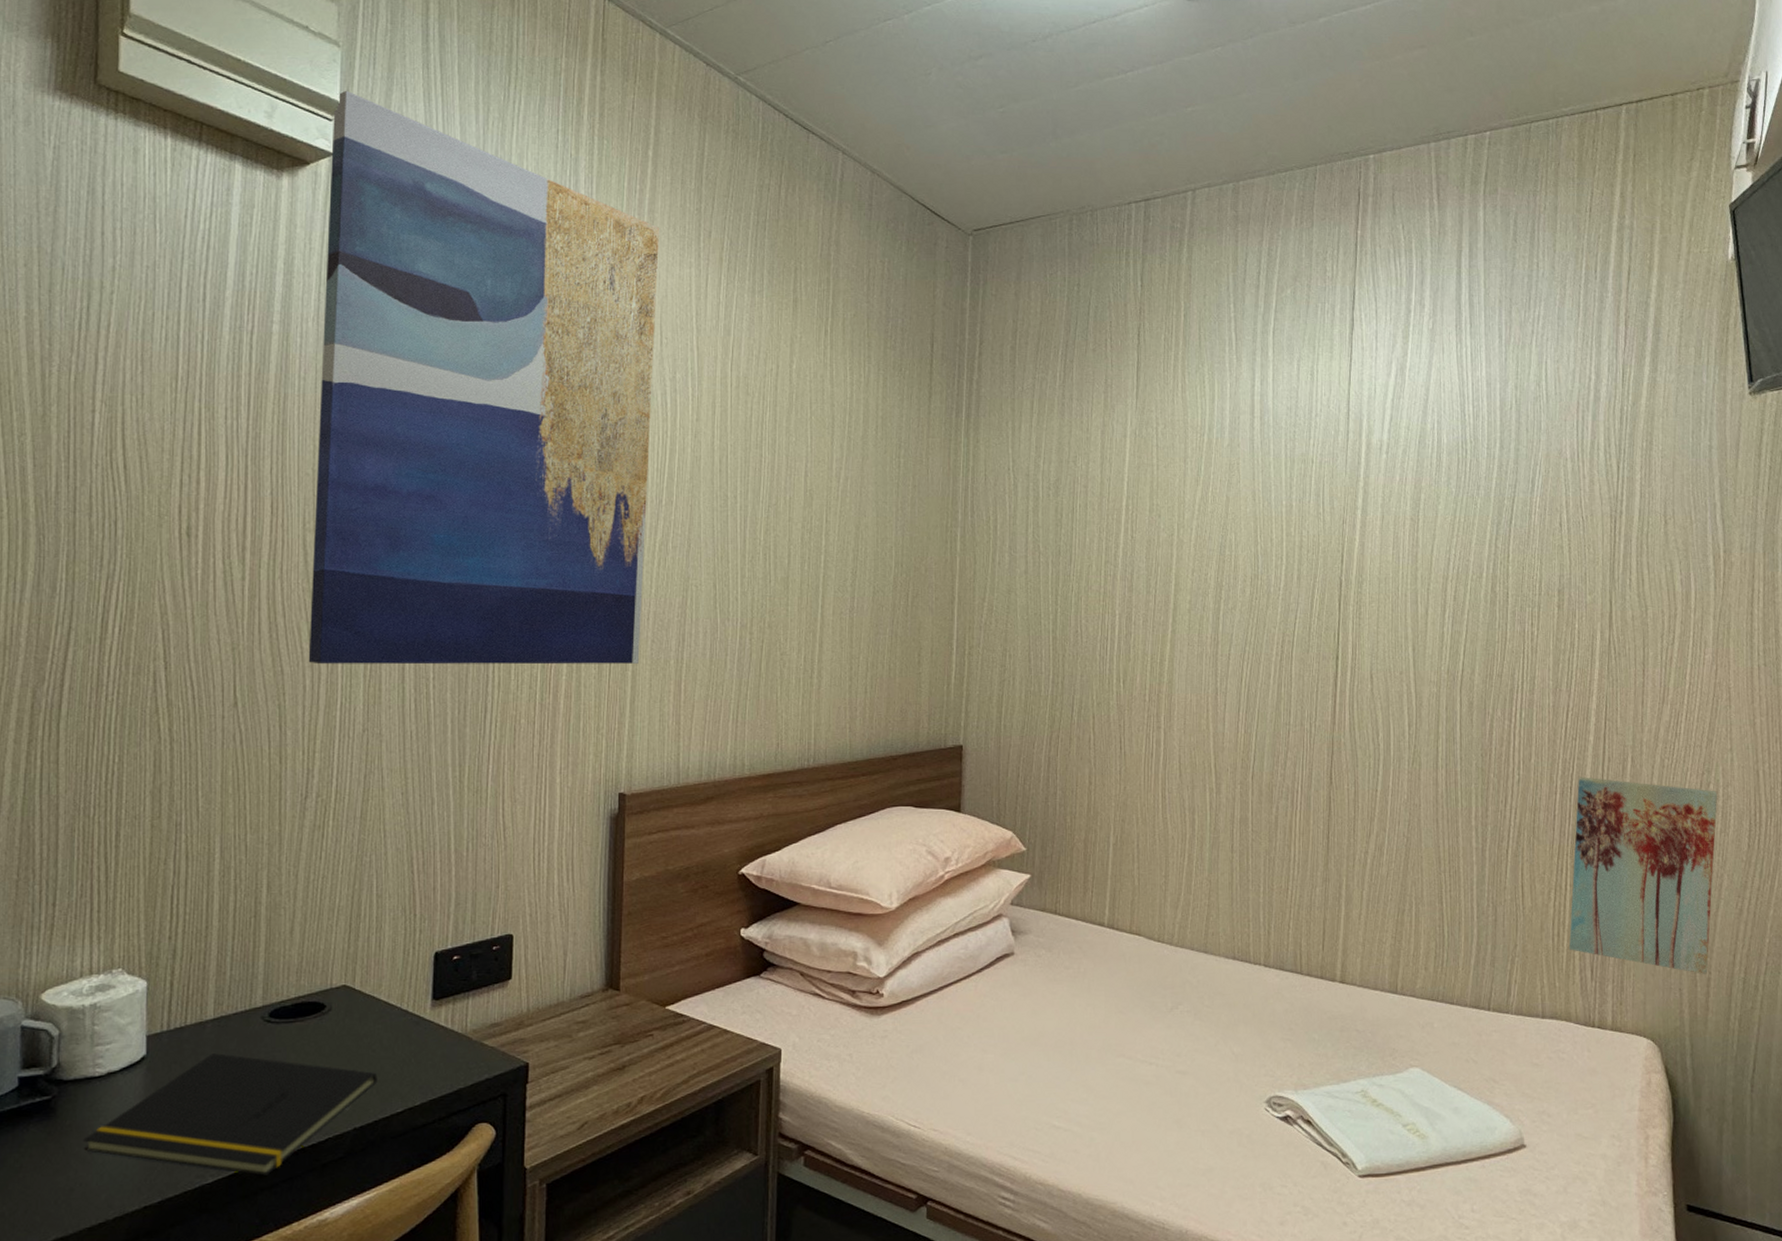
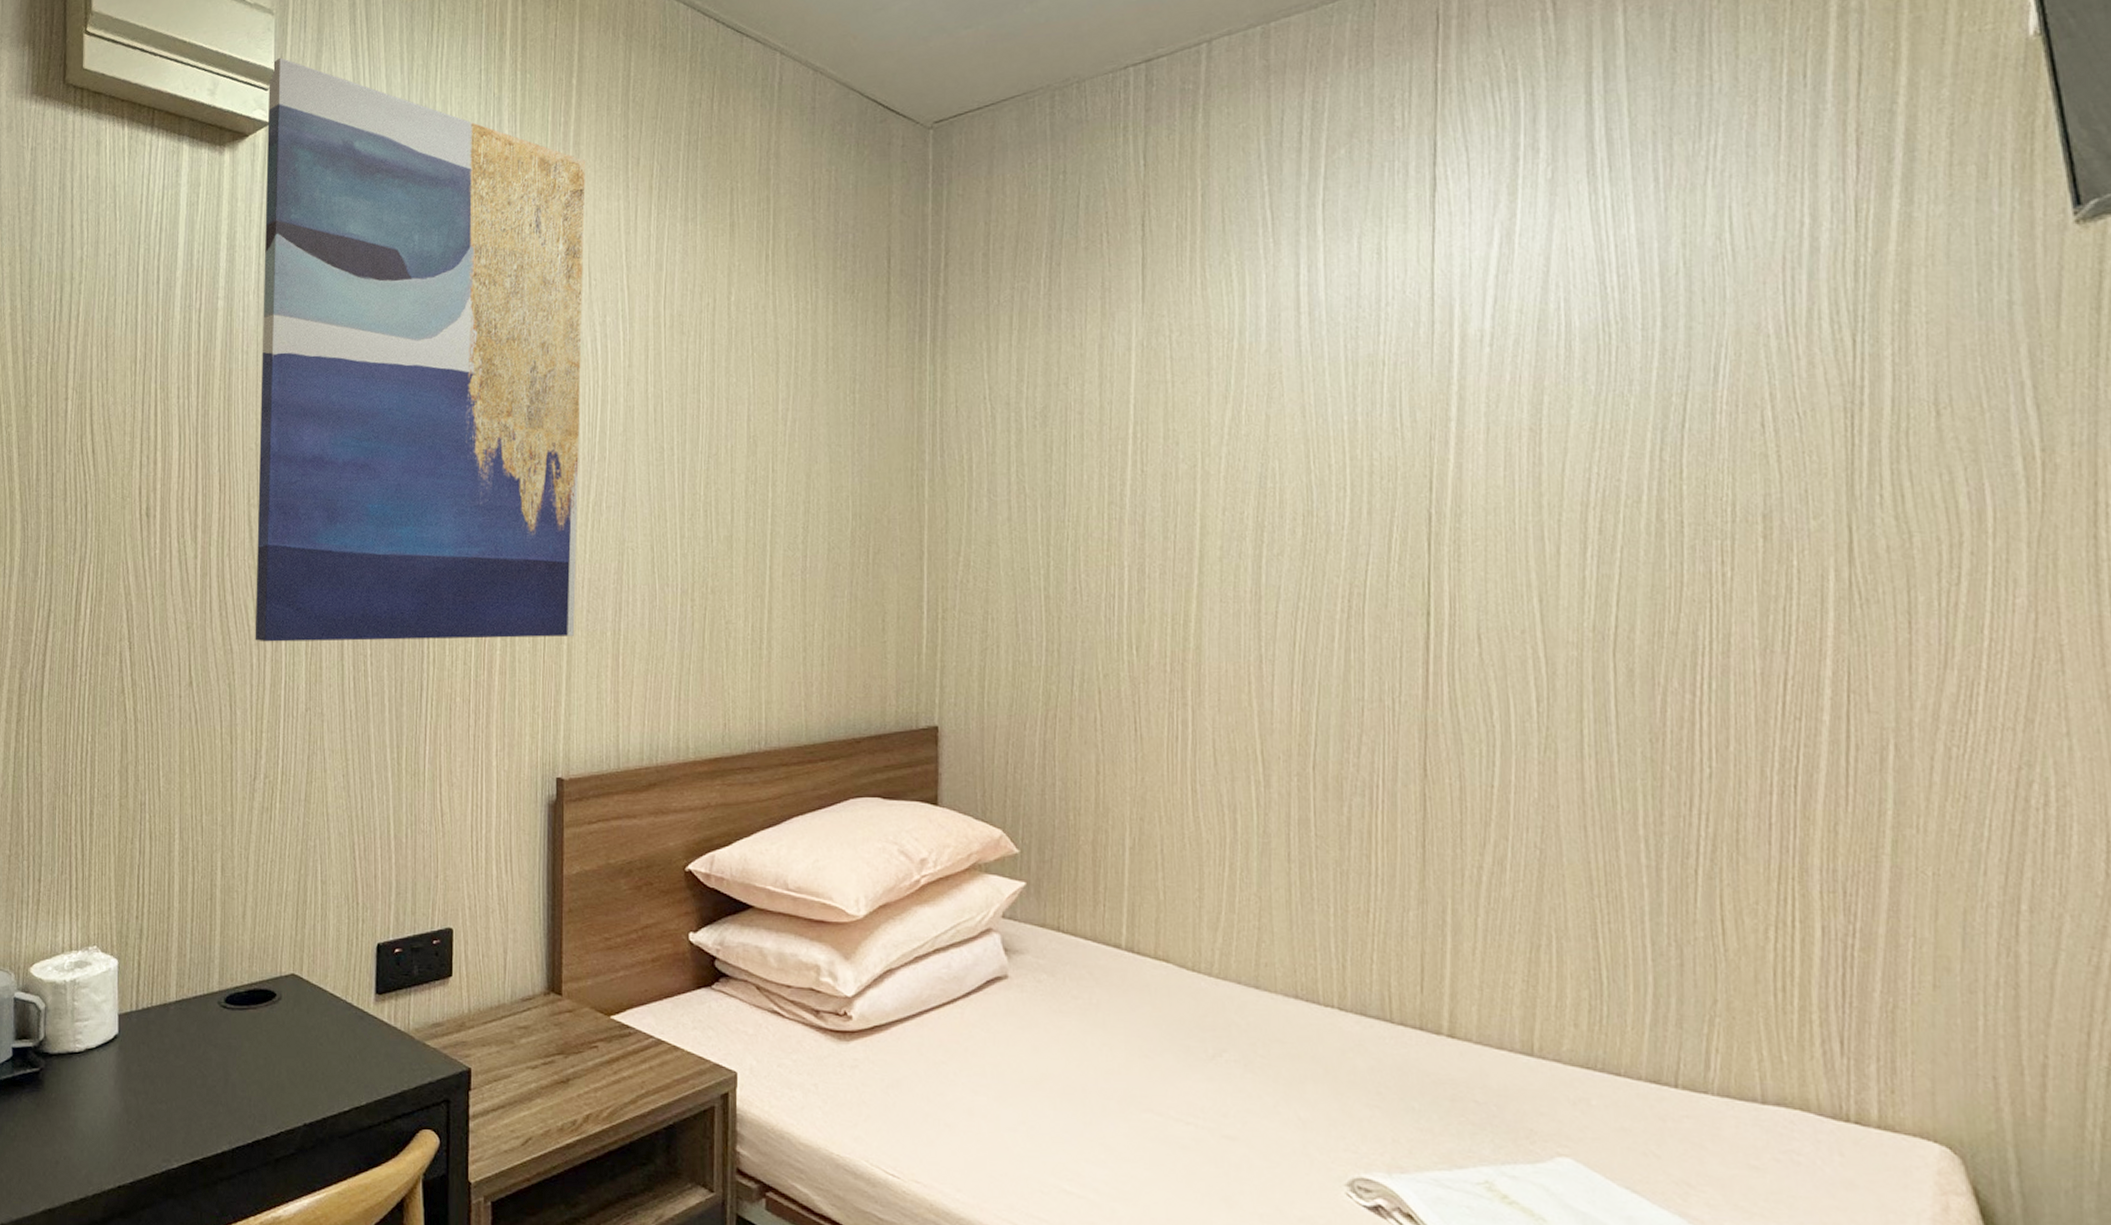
notepad: present [83,1053,378,1176] -> none [66,1036,325,1166]
wall art: present [1569,777,1718,975] -> none [1801,771,2048,1060]

